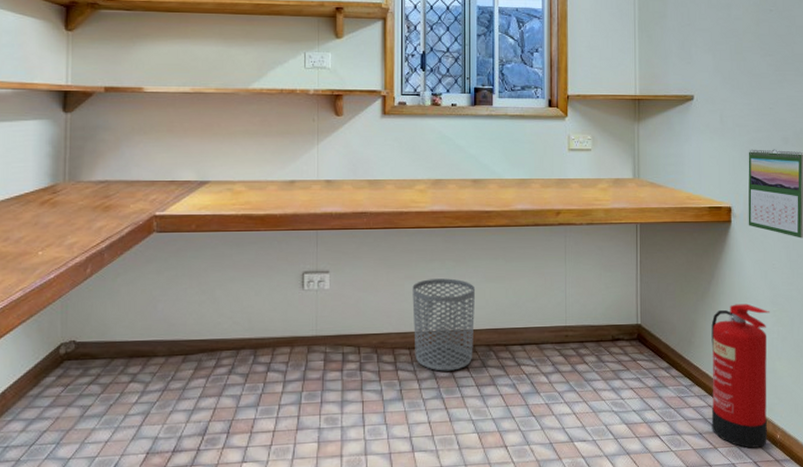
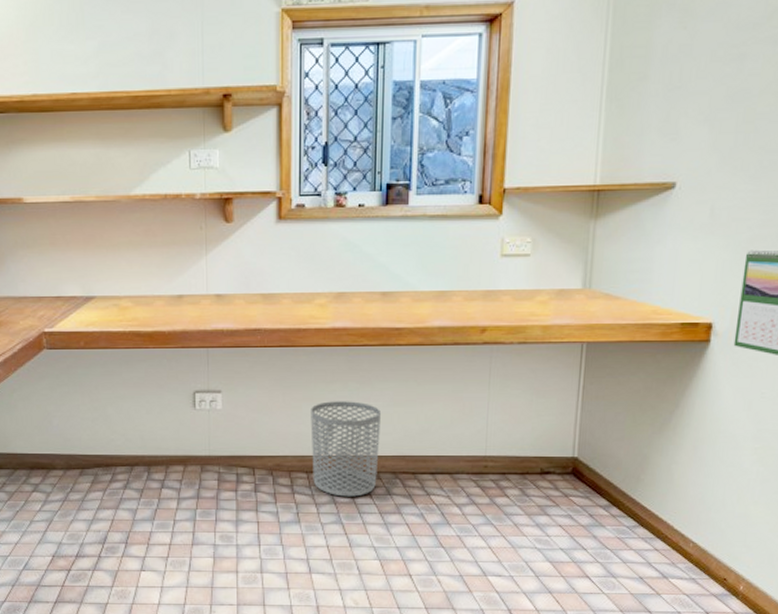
fire extinguisher: present [711,303,770,448] -> none [656,438,750,598]

